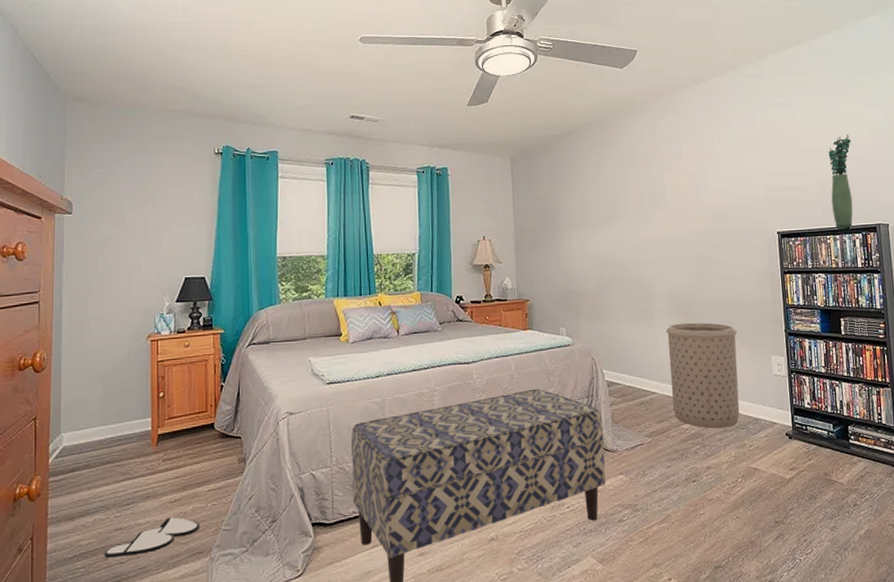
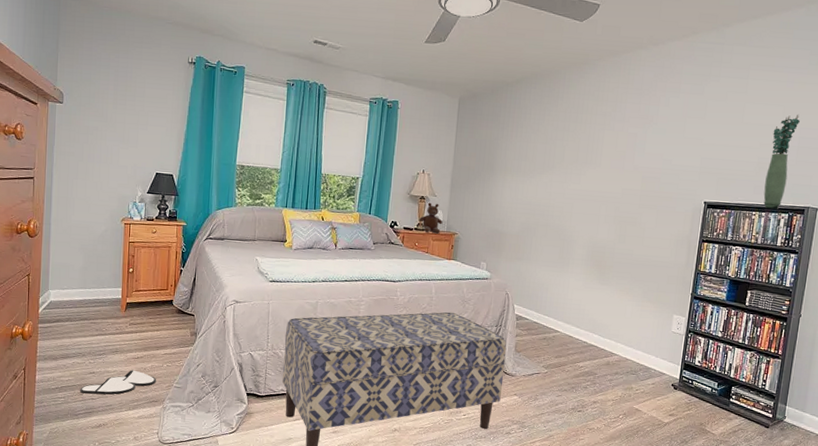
teddy bear: none [487,270,512,304] -> present [419,202,442,234]
laundry basket: present [665,323,740,428] -> none [572,273,645,371]

